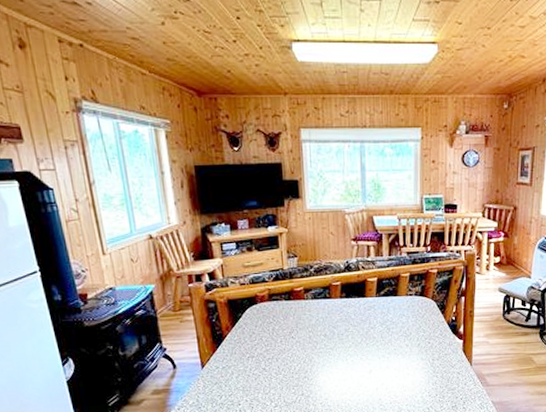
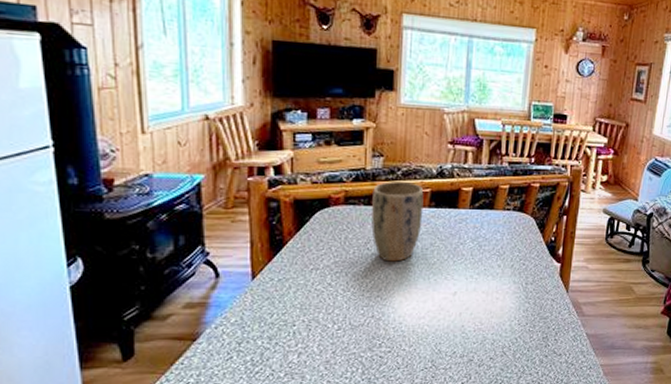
plant pot: none [291,277,336,347] -> present [371,180,424,262]

